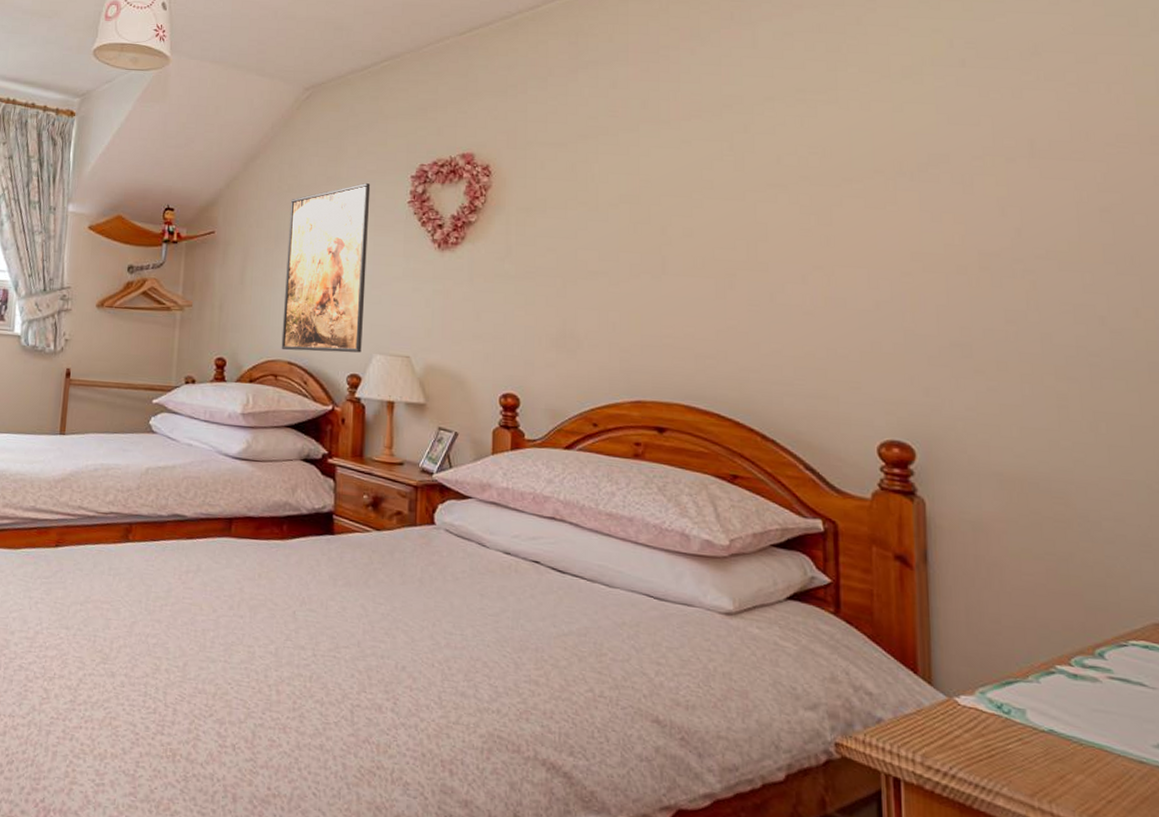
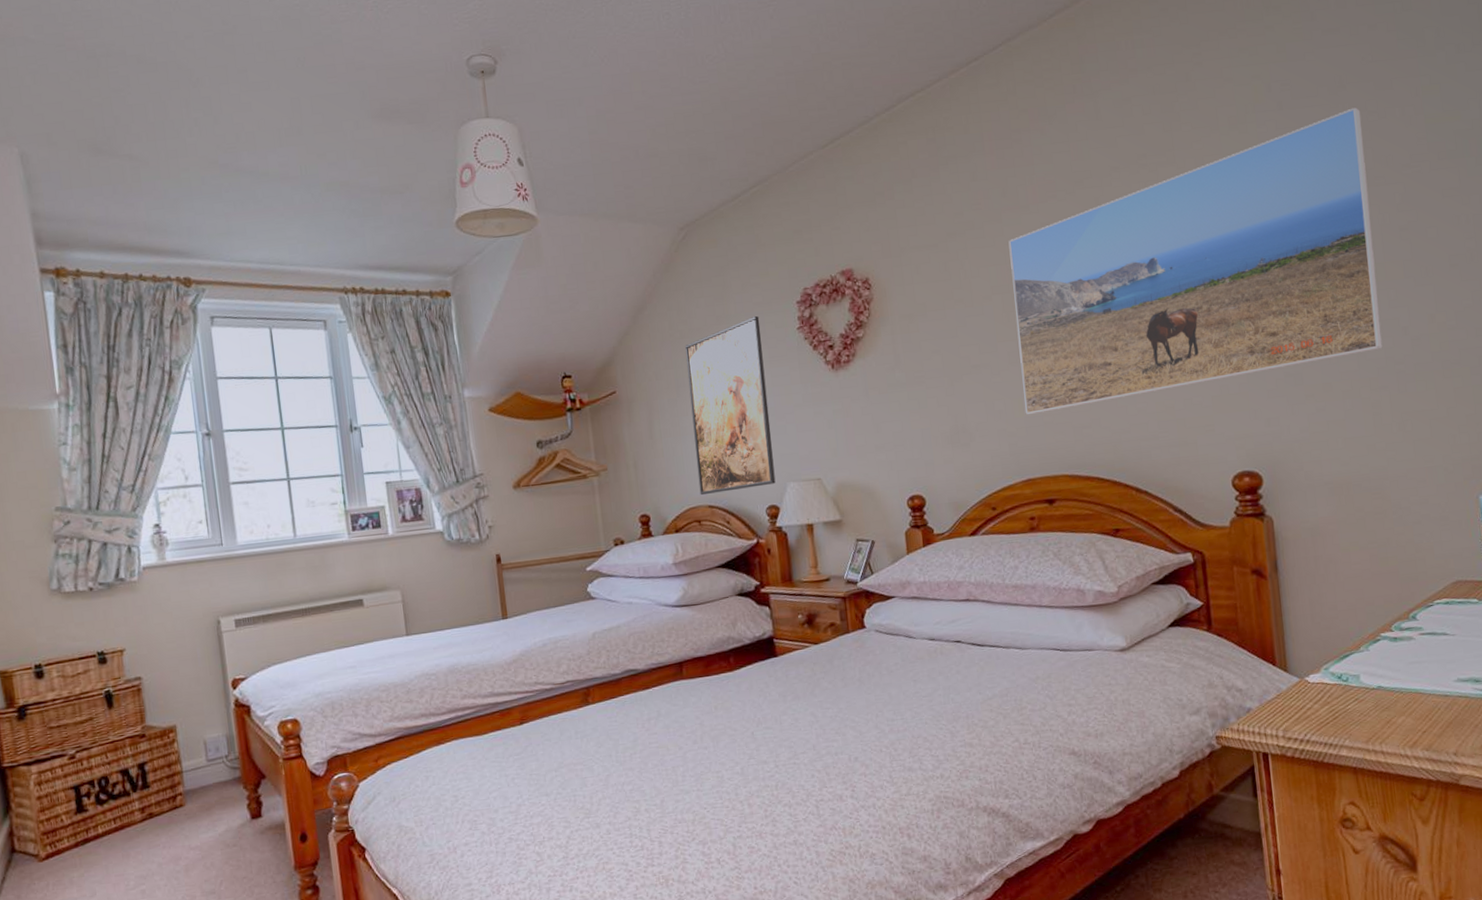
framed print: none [642,76,1073,336] -> present [1008,107,1383,415]

